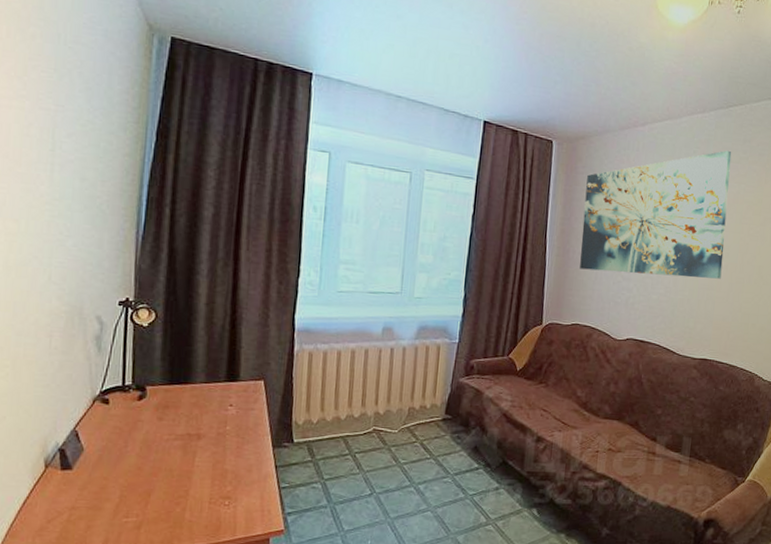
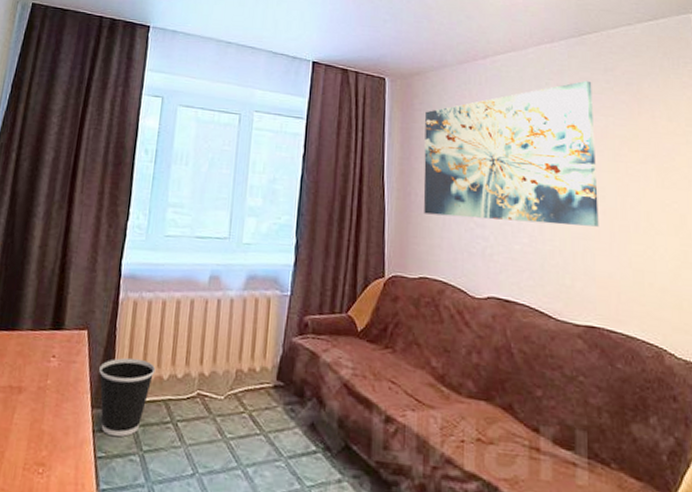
wastebasket: none [278,402,333,470] -> present [99,357,156,437]

